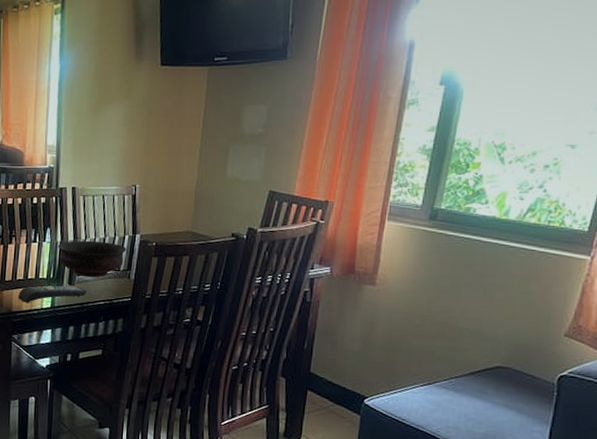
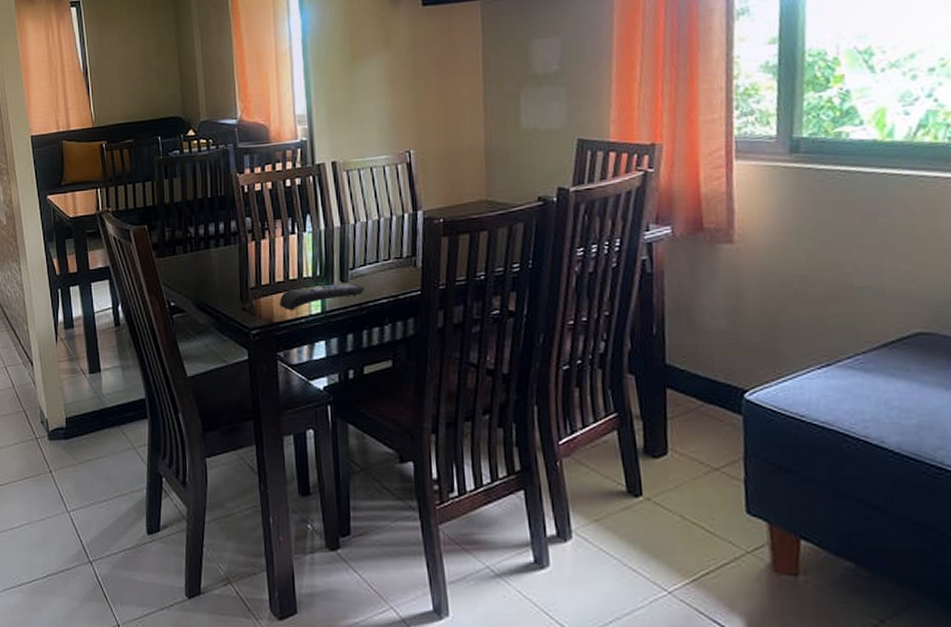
bowl: present [57,240,127,278] -> none [321,224,408,271]

